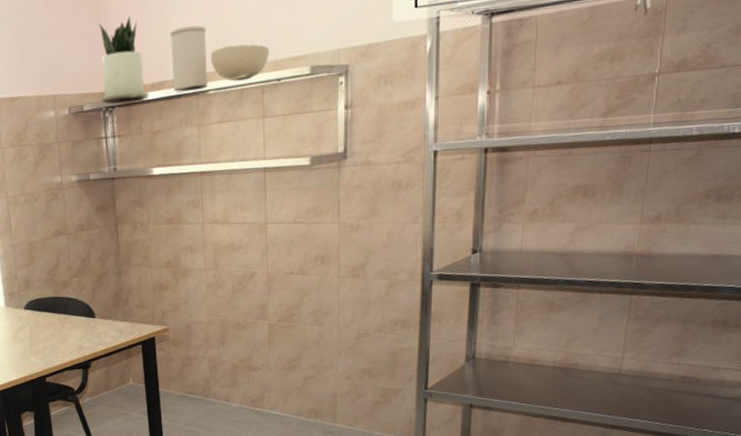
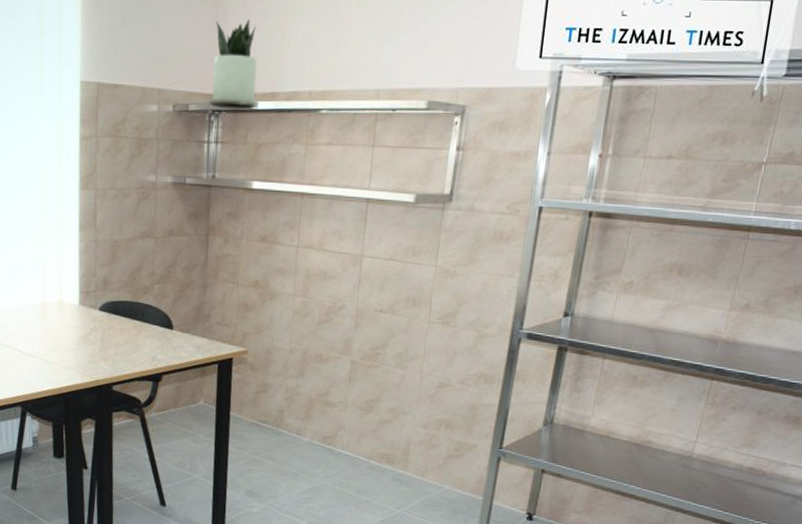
canister: present [169,25,208,92] -> none [285,39,327,107]
bowl: present [210,44,269,82] -> none [327,66,388,105]

